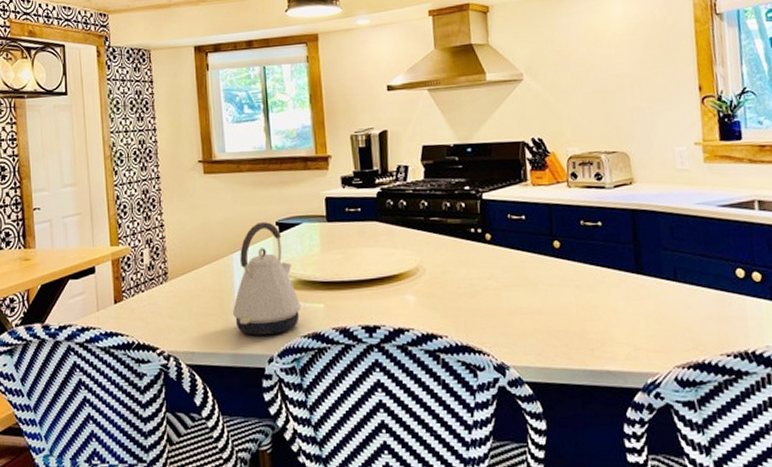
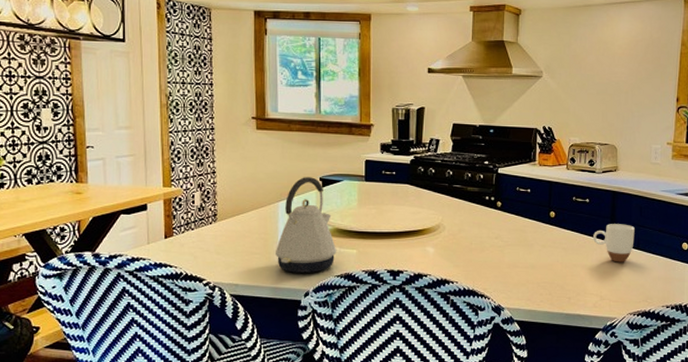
mug: none [613,249,670,300] -> present [593,224,635,262]

